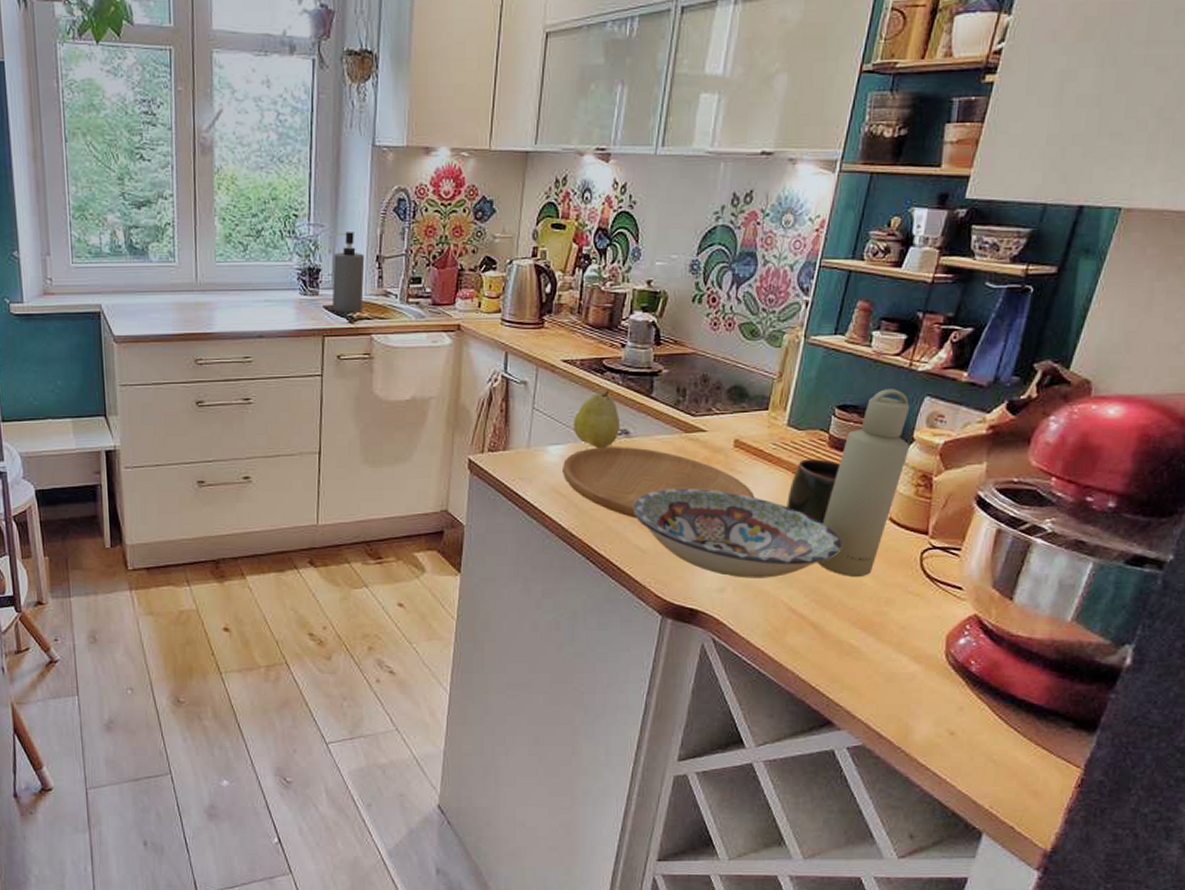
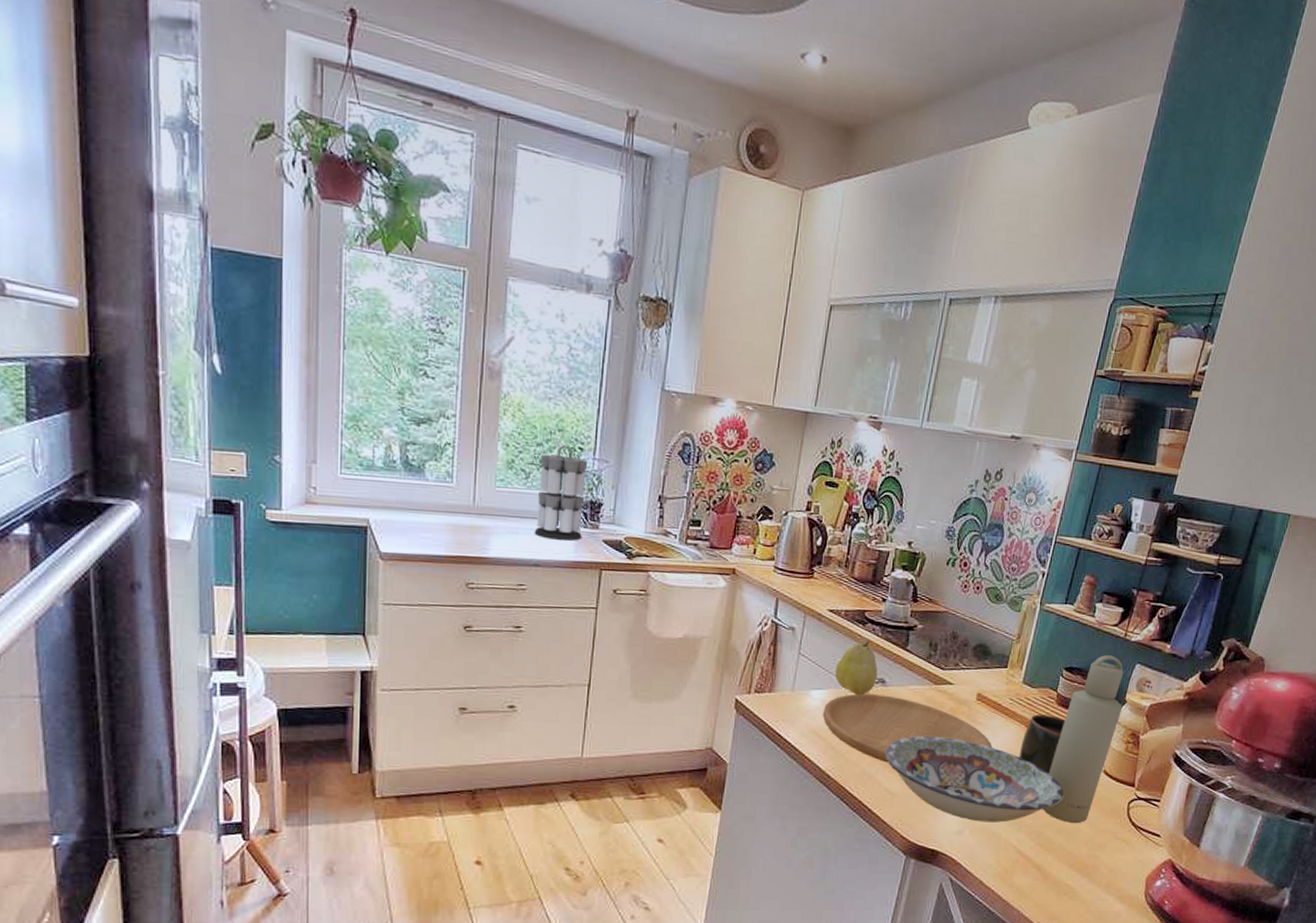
spice rack: none [255,213,304,310] -> present [534,445,588,541]
soap dispenser: present [329,232,365,313] -> none [611,469,647,549]

